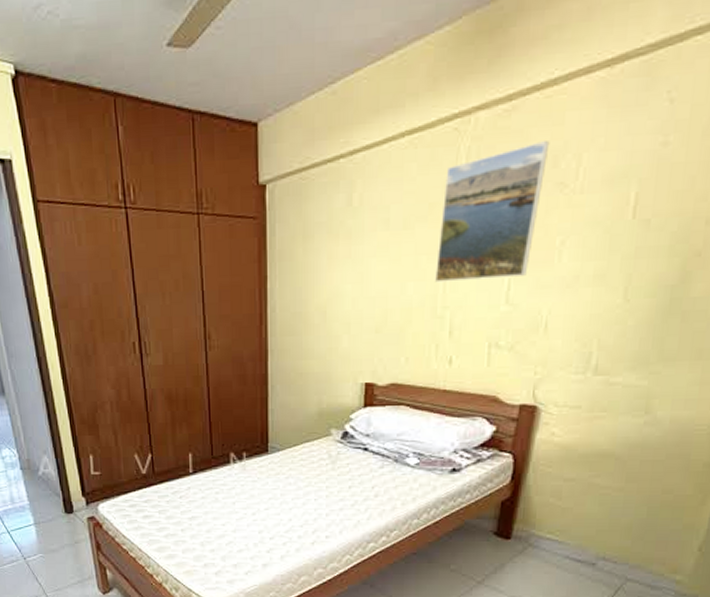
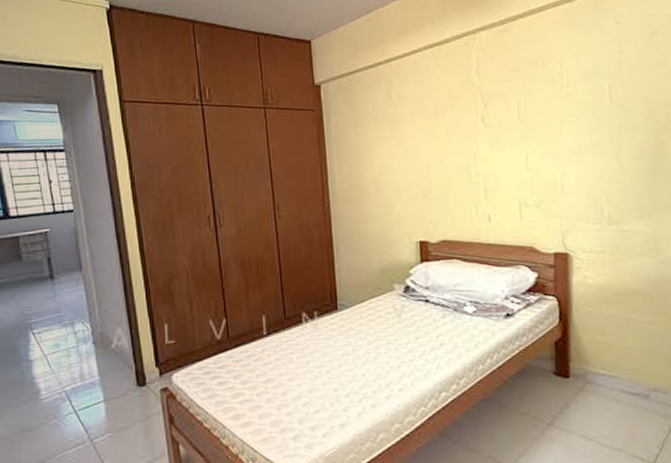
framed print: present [435,141,550,283] -> none [463,51,539,156]

